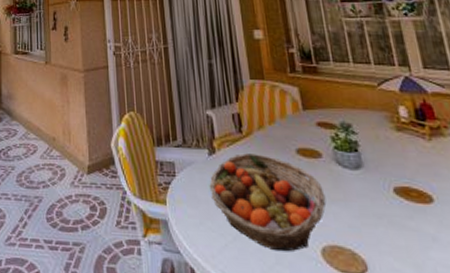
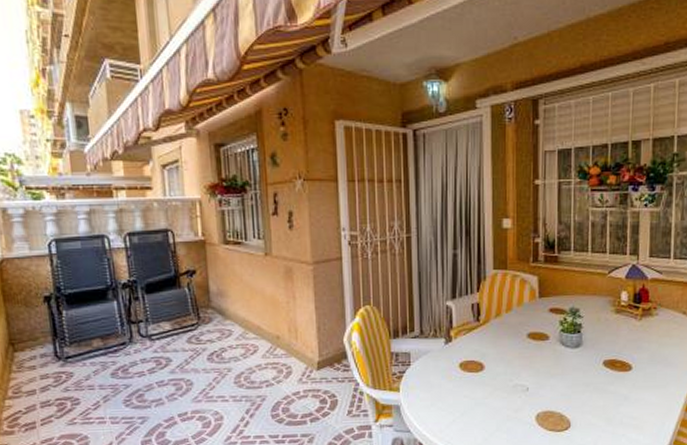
fruit basket: present [209,153,327,252] -> none [443,340,547,421]

